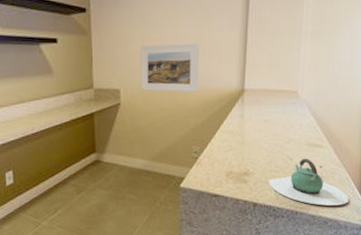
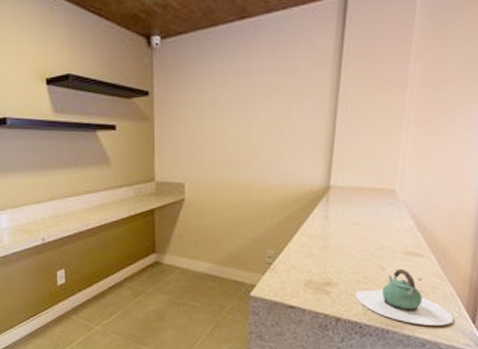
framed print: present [140,43,199,92] -> none [208,131,278,188]

